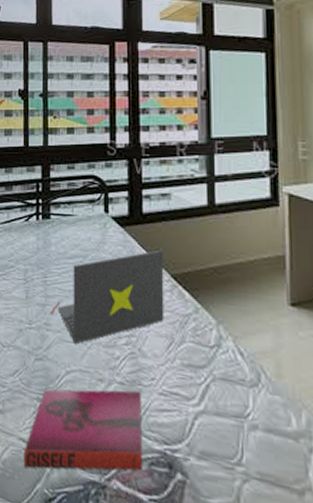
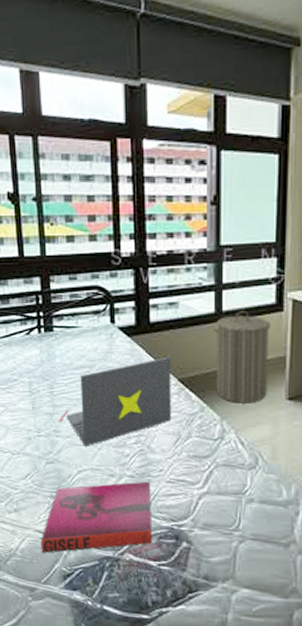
laundry hamper: none [206,204,267,308] -> present [213,311,270,404]

